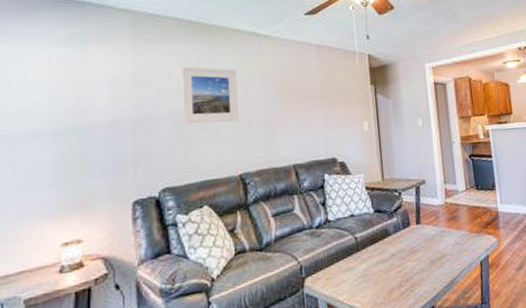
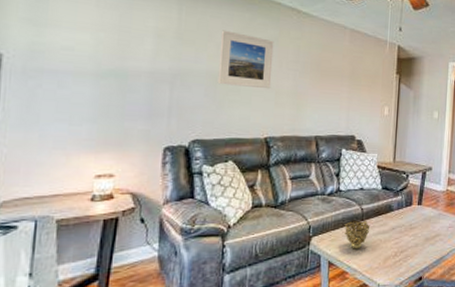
decorative bowl: none [340,251,368,286] -> present [344,220,371,249]

